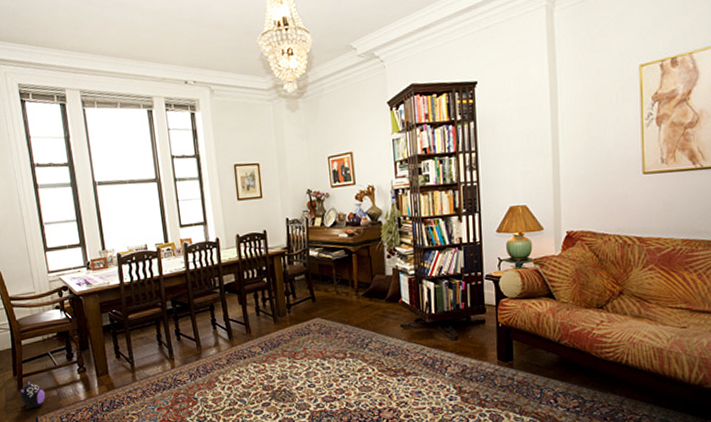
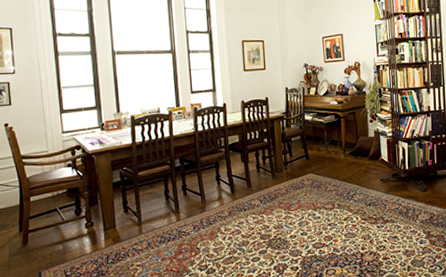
plush toy: present [19,381,46,410] -> none [23,236,51,265]

